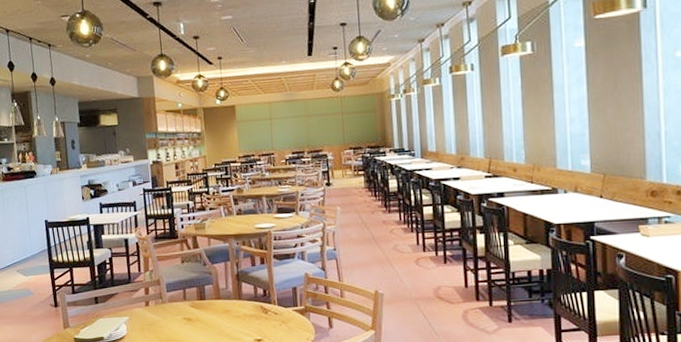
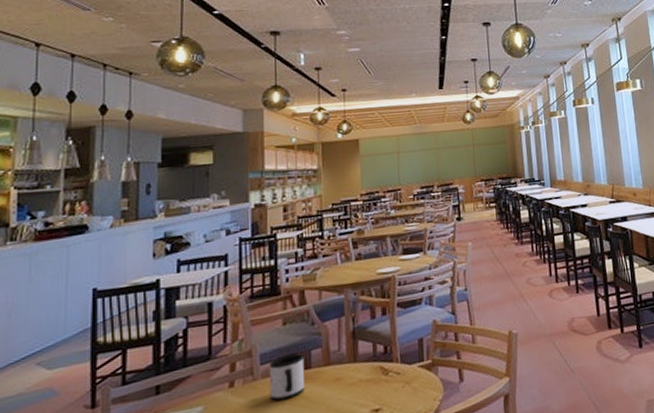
mug: none [173,286,201,321] -> present [269,352,305,401]

